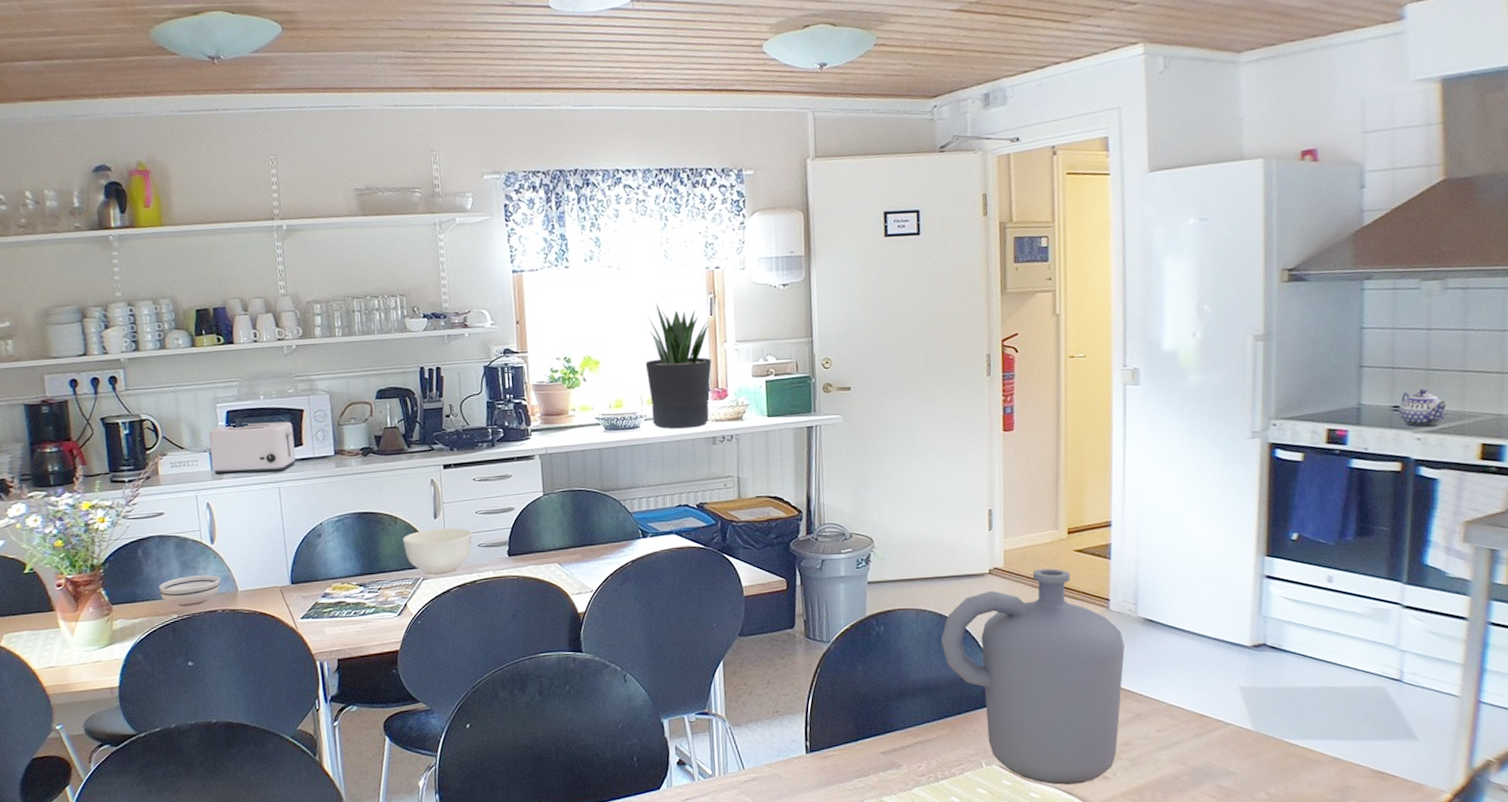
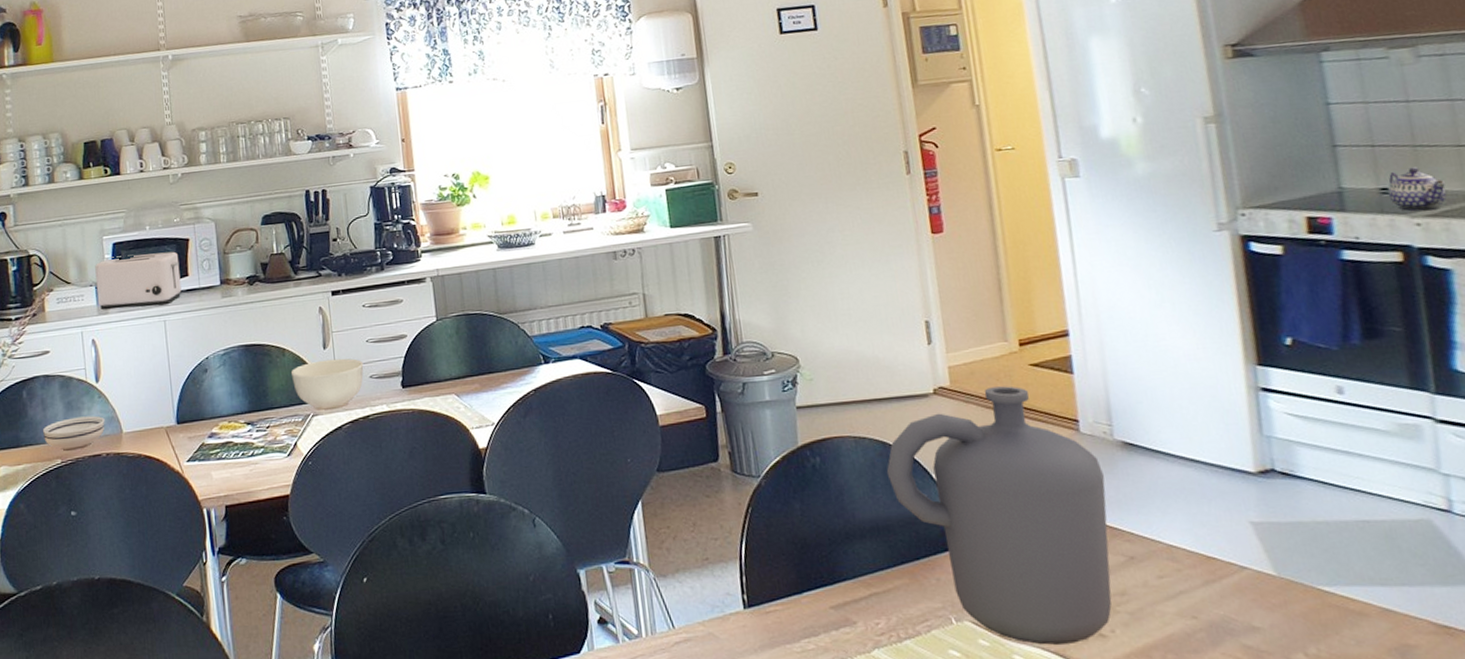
planter: present [645,302,712,429] -> none [536,113,608,245]

